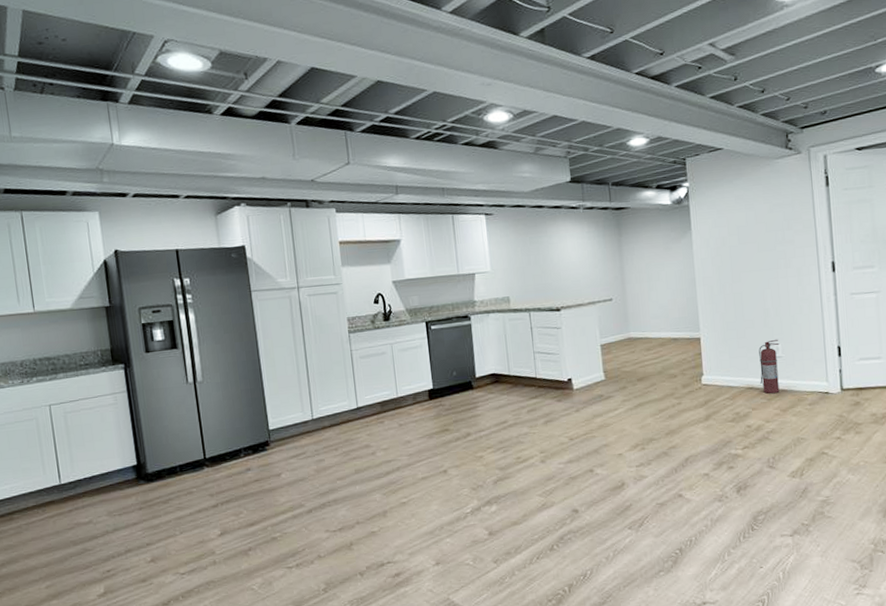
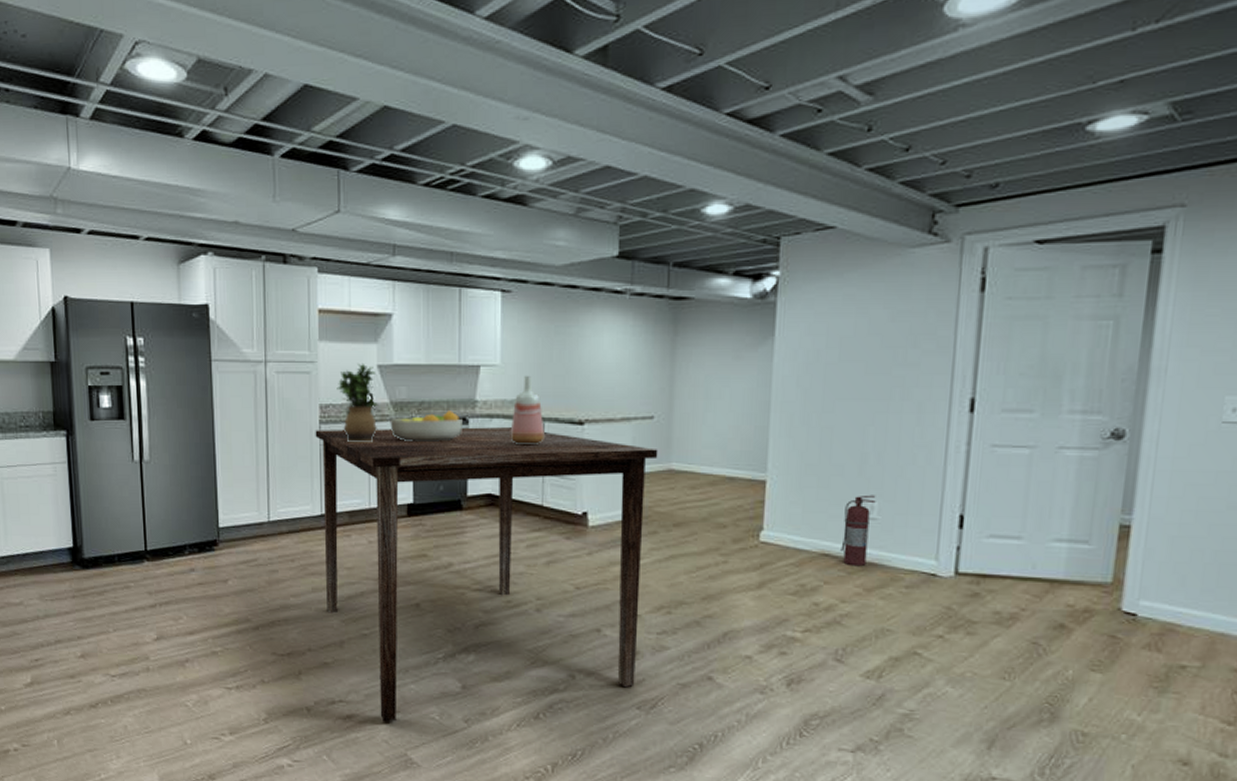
dining table: none [345,319,625,574] -> present [315,427,658,722]
potted plant: none [360,280,397,346] -> present [337,363,378,443]
fruit bowl: none [407,311,466,340] -> present [390,411,462,442]
vase: none [504,277,532,333] -> present [510,375,545,446]

